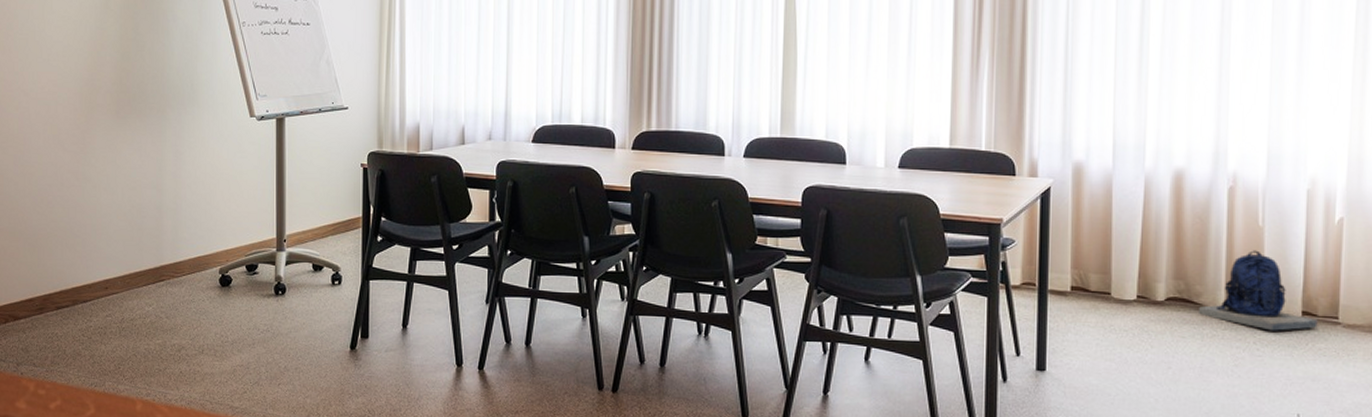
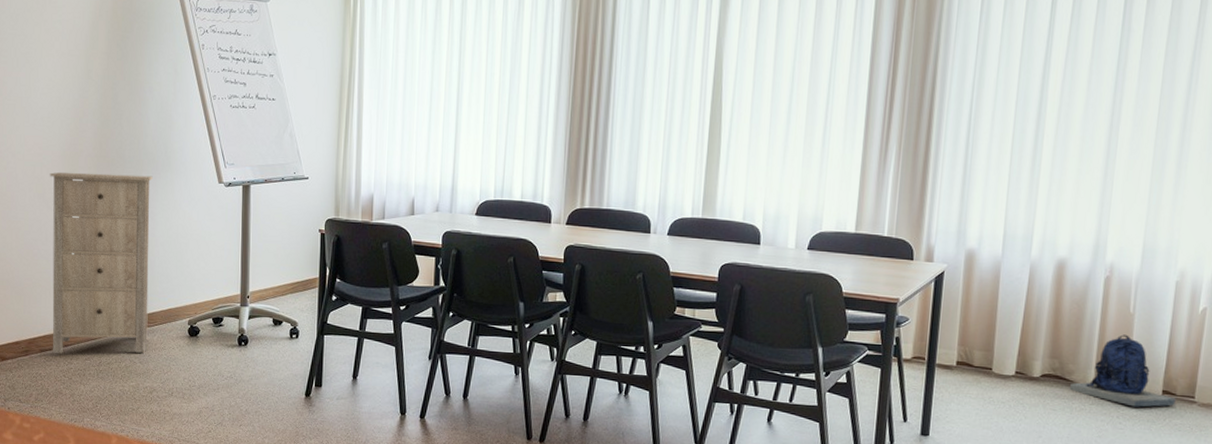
storage cabinet: none [65,110,178,310] -> present [49,172,153,353]

